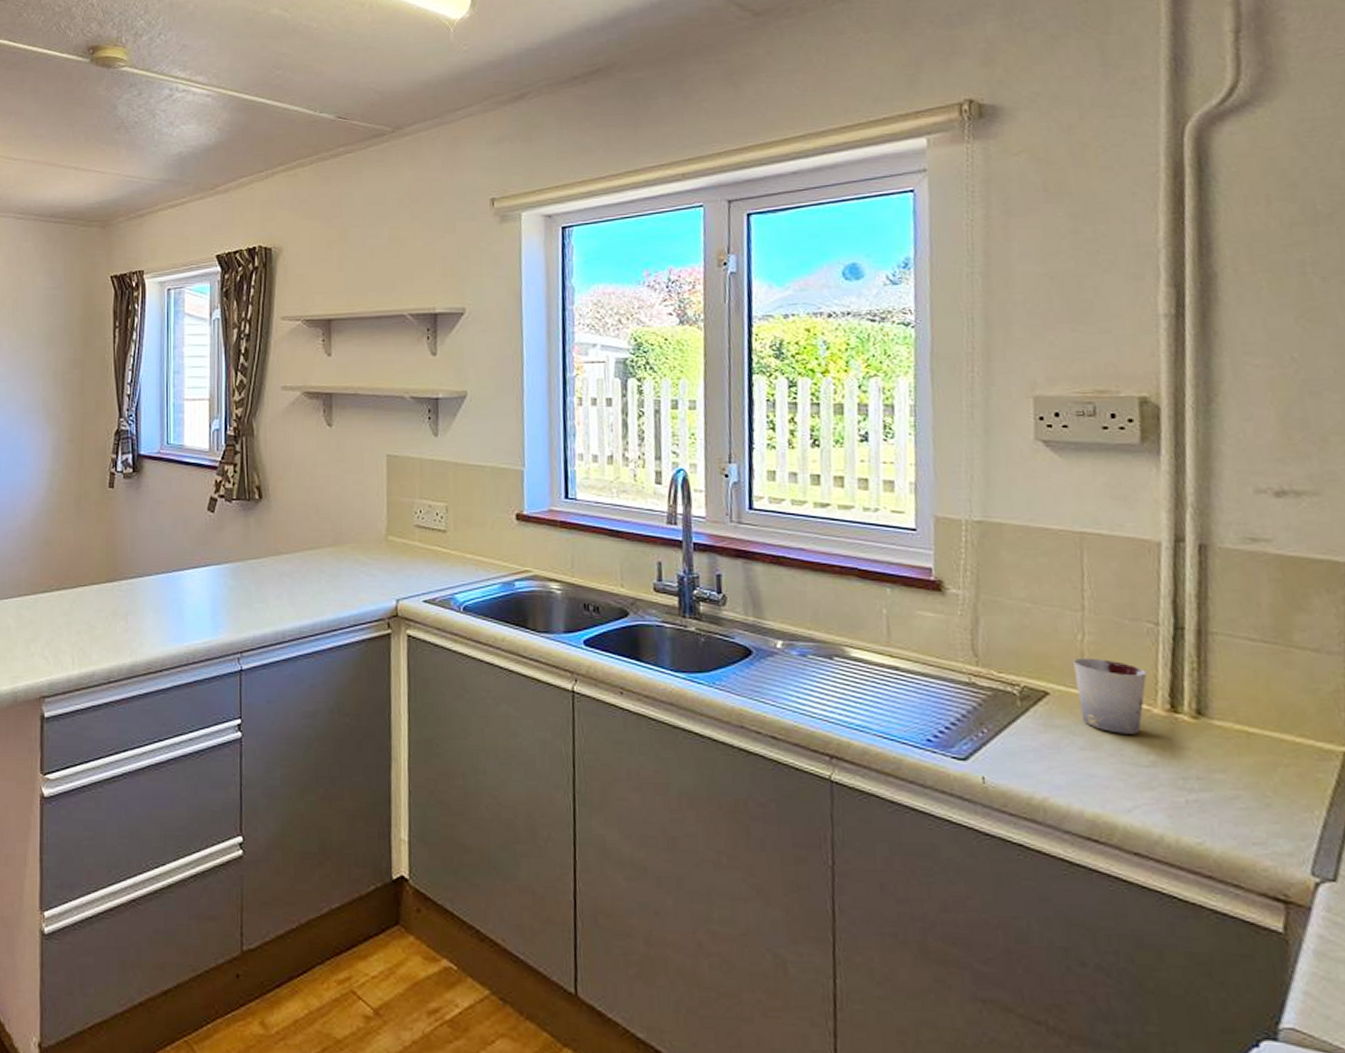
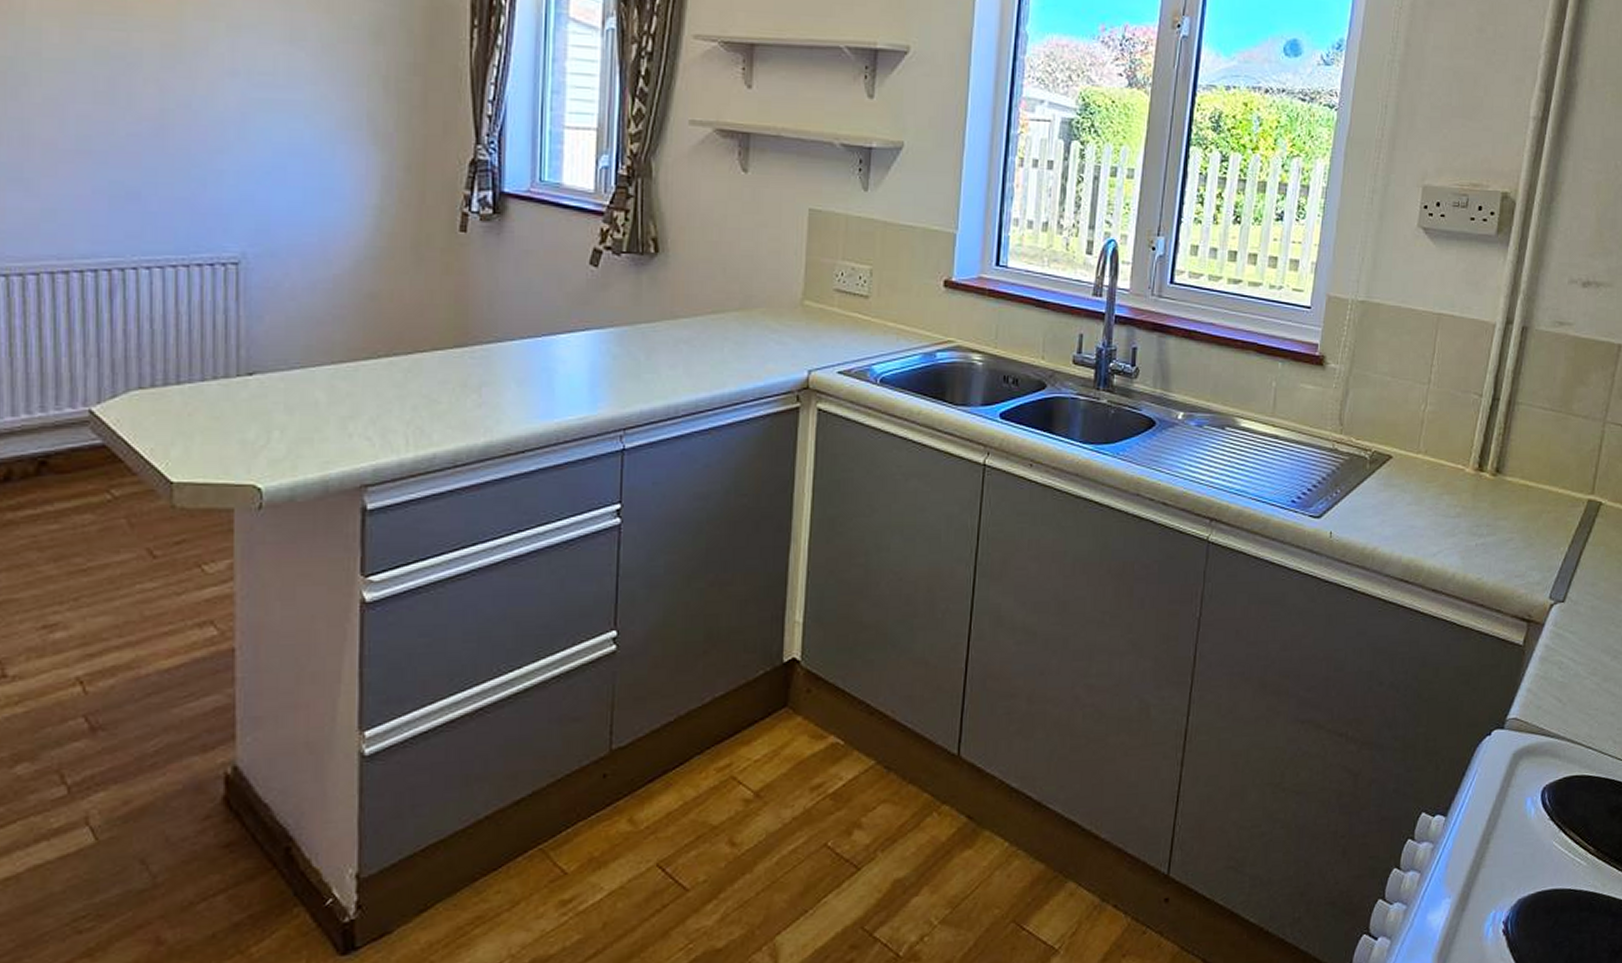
cup: present [1073,657,1147,734] -> none [1413,425,1467,490]

